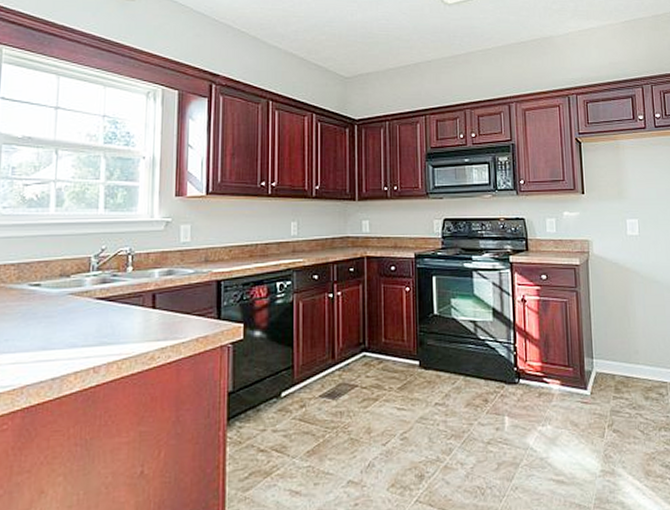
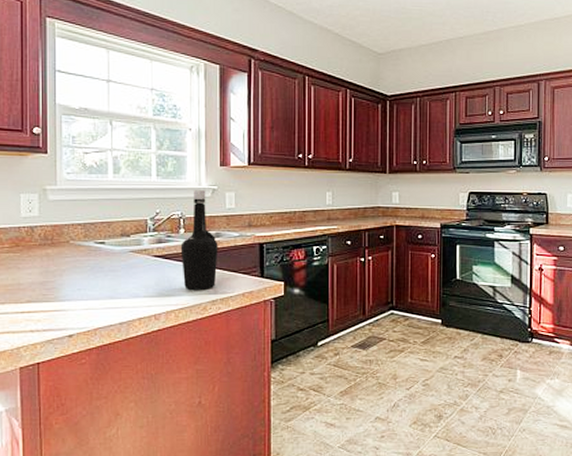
bottle: none [127,223,171,337] -> present [180,190,218,291]

